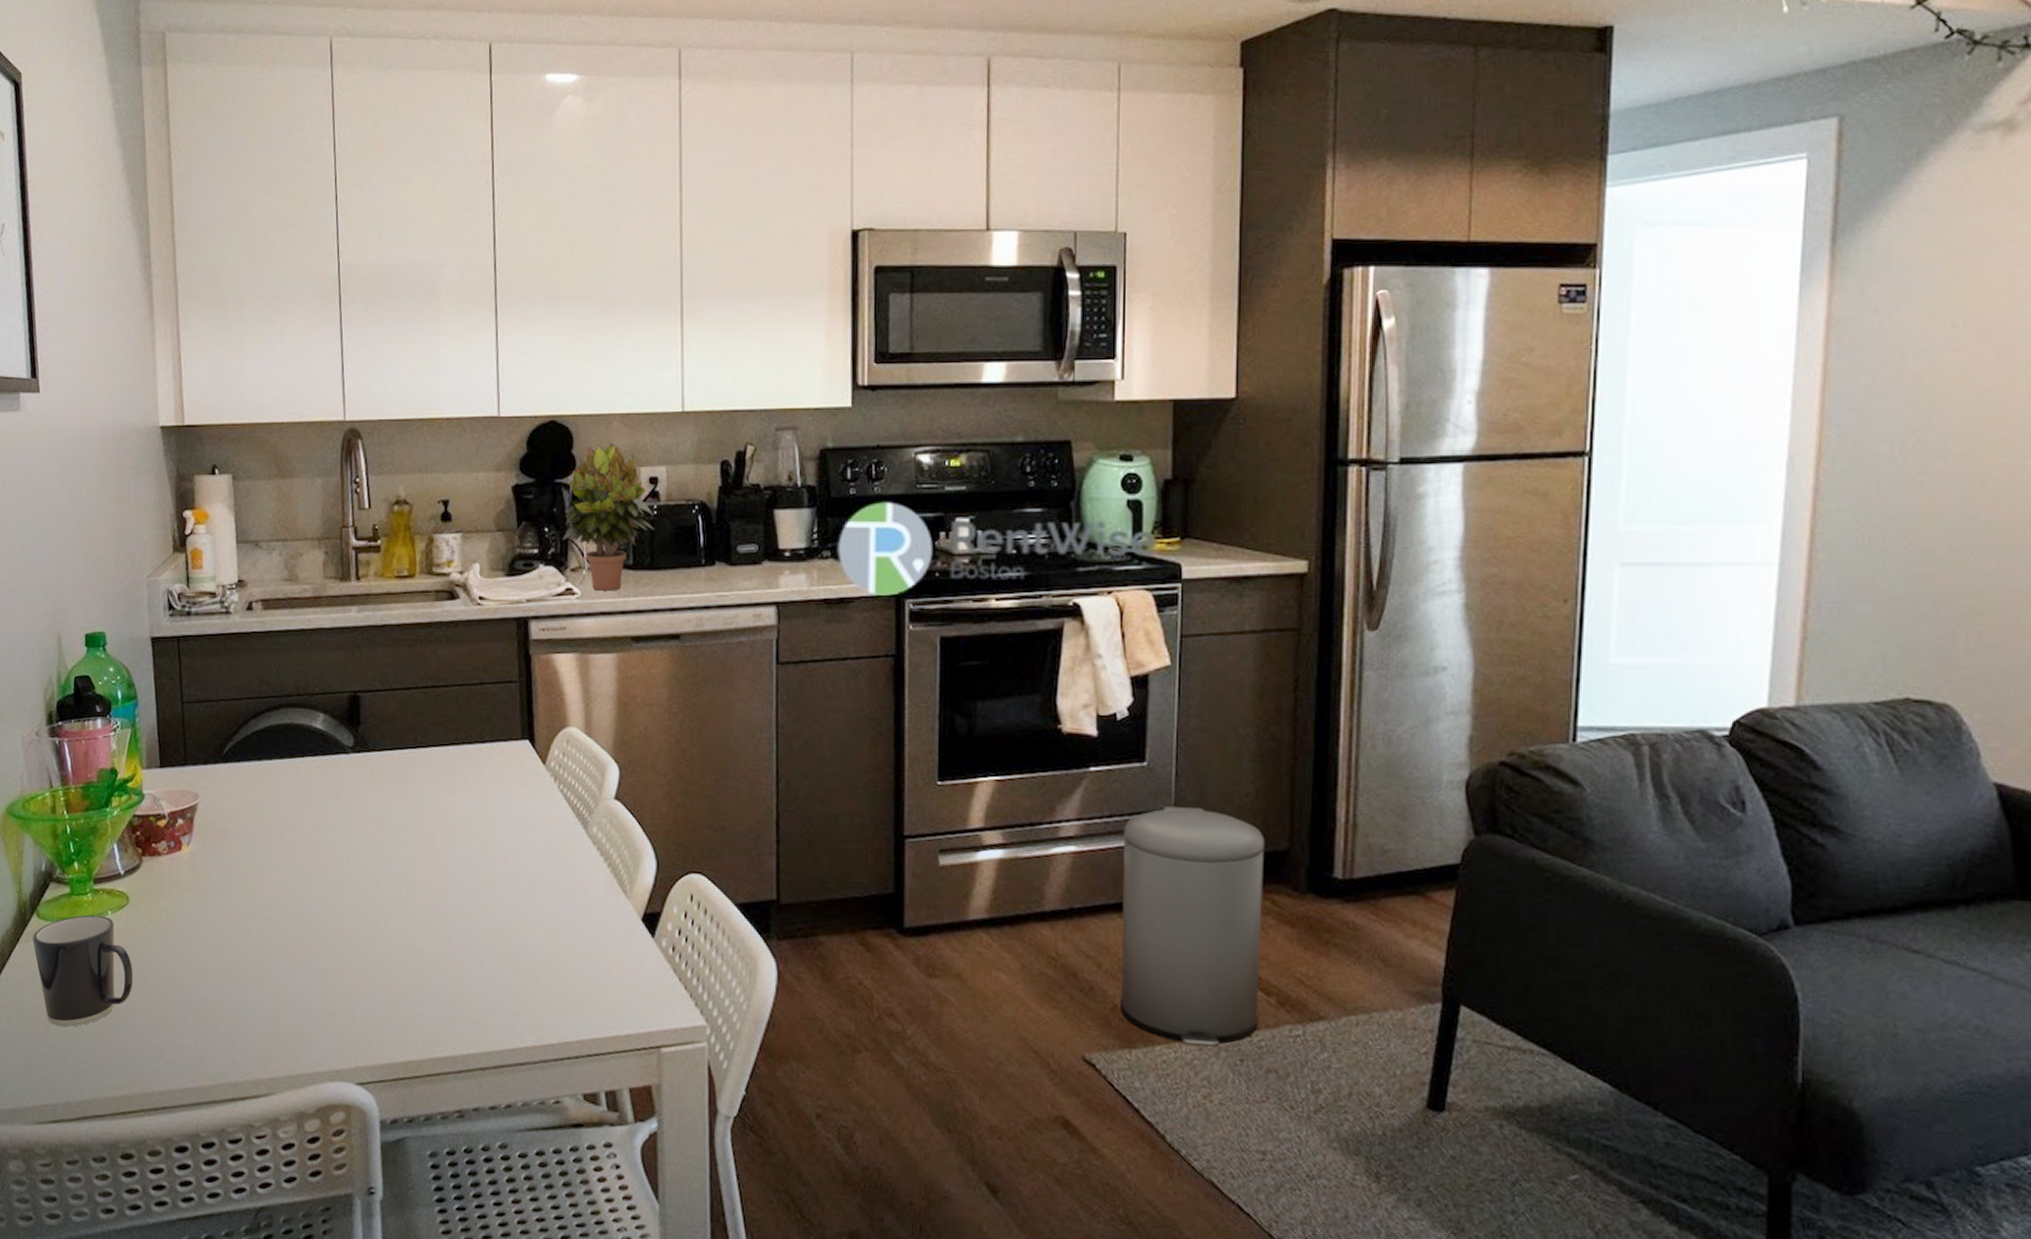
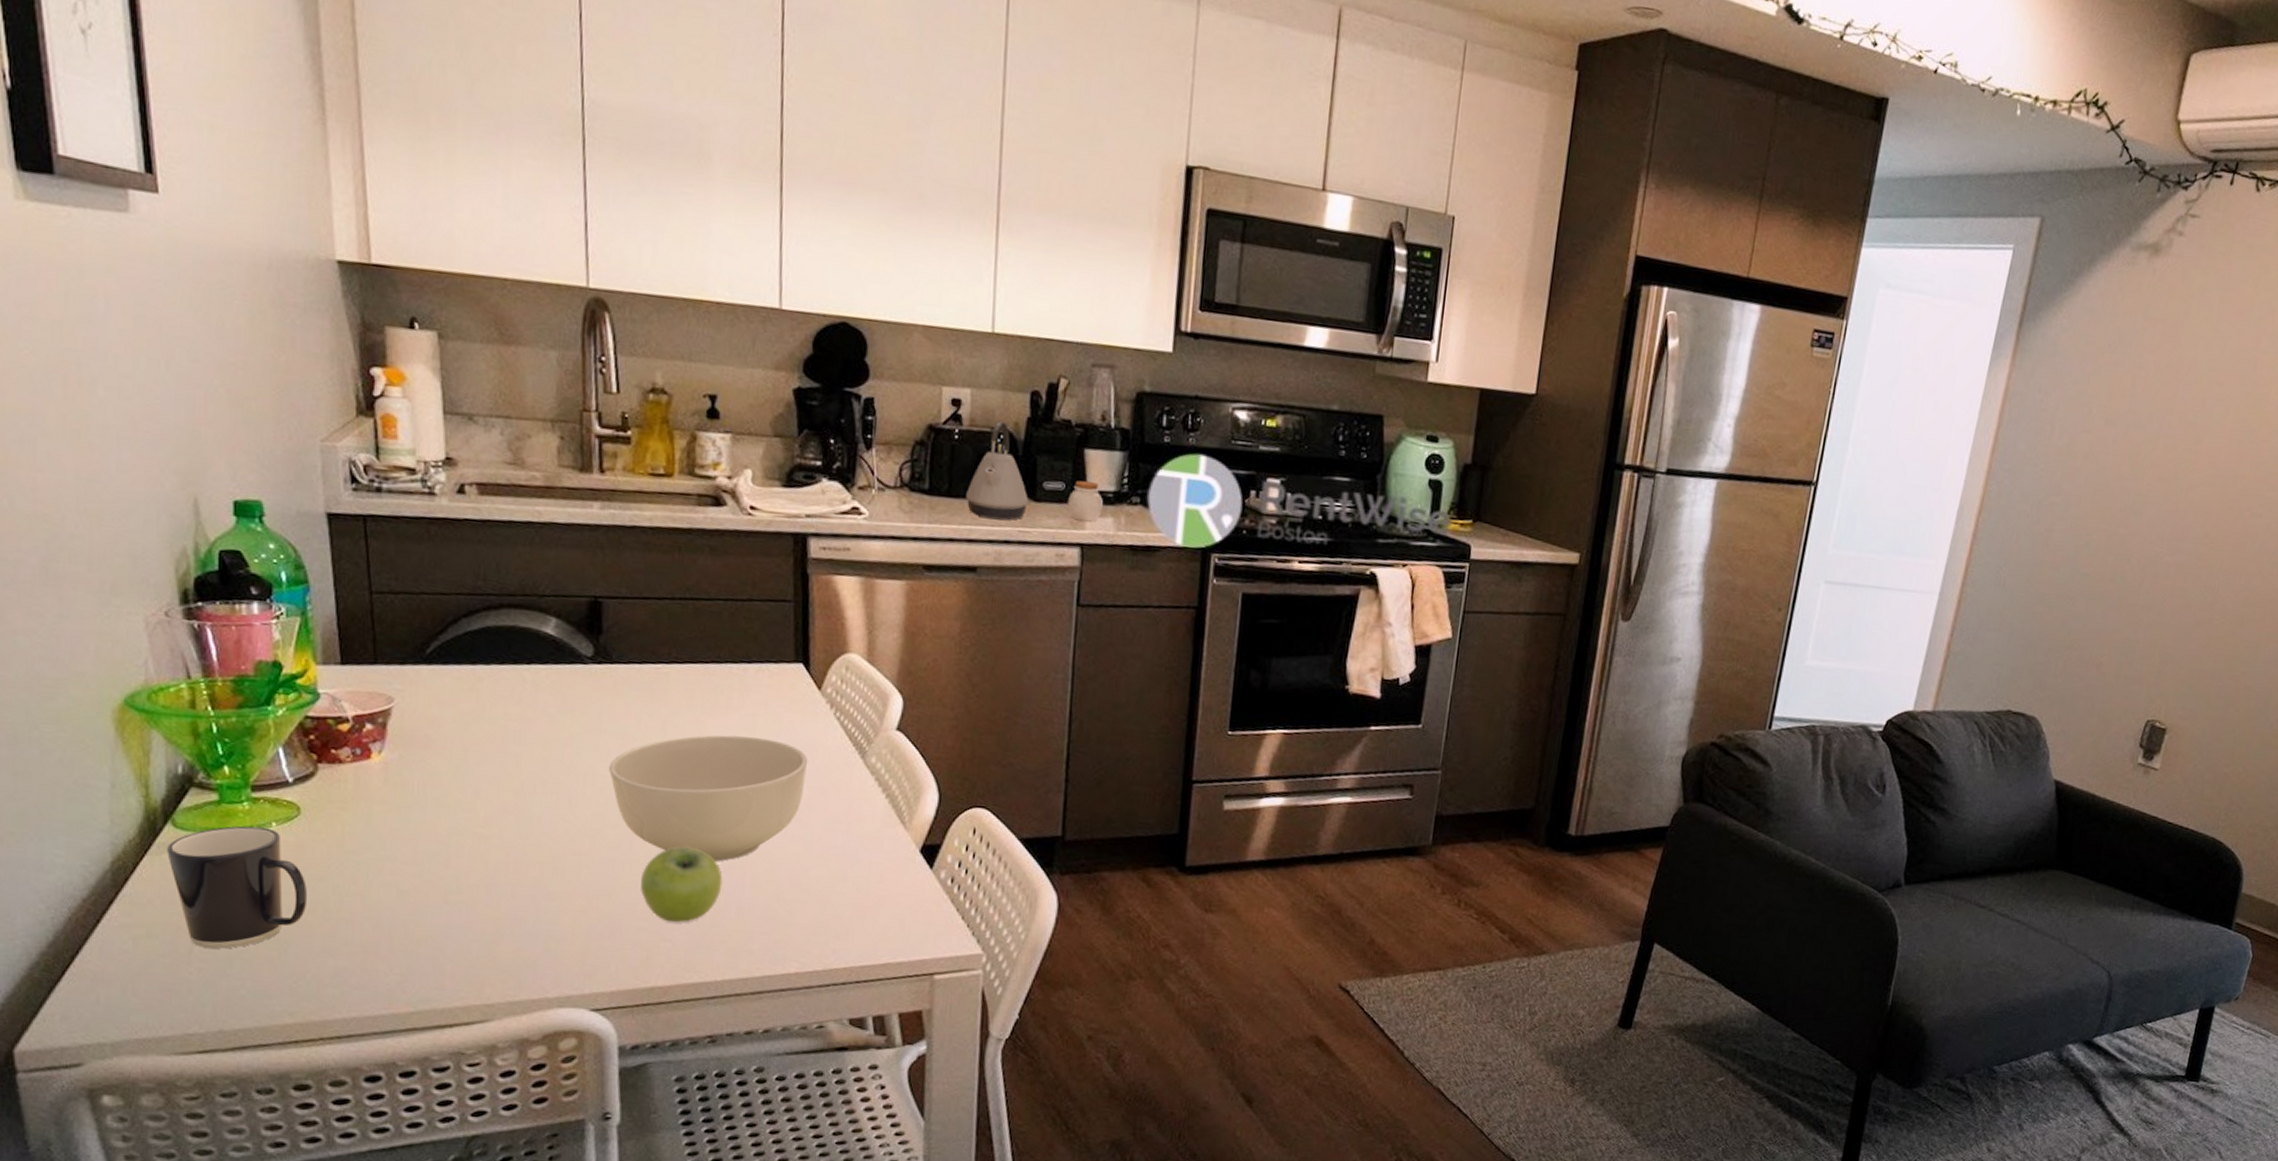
bowl: none [368,812,537,936] -> present [609,735,808,862]
fruit: none [396,922,466,997] -> present [641,846,723,922]
potted plant: present [562,444,654,591] -> none [850,356,955,515]
kettle: none [667,492,724,587] -> present [966,420,1029,521]
jar: none [761,541,796,580] -> present [1067,480,1104,522]
pedal bin: present [1120,806,1265,1048] -> none [1376,765,1516,977]

